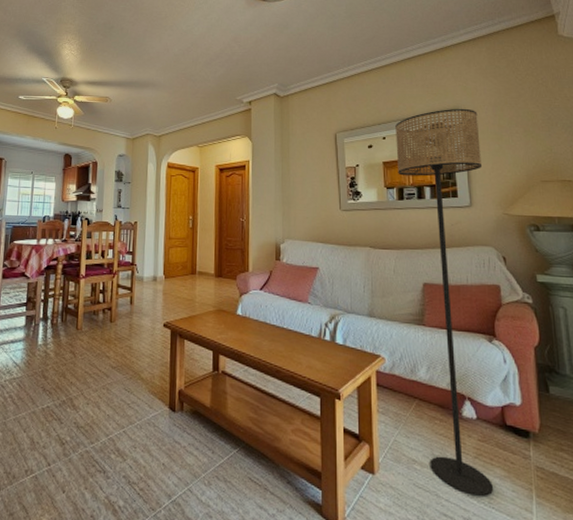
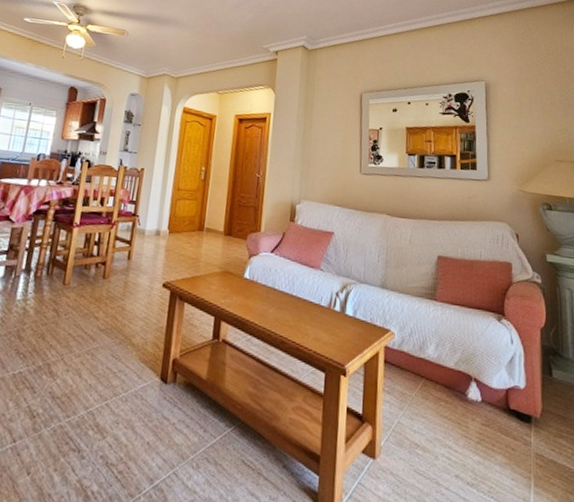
floor lamp: present [395,108,494,497] -> none [420,80,502,486]

